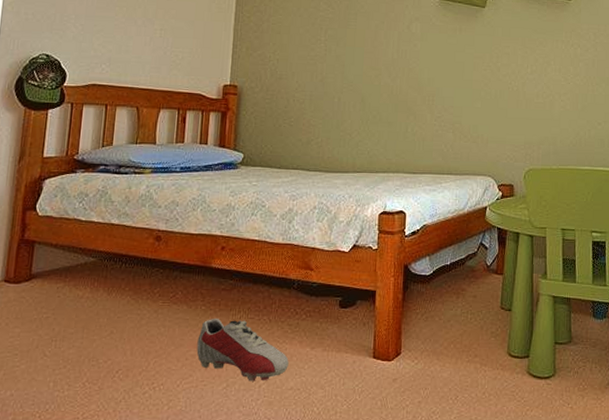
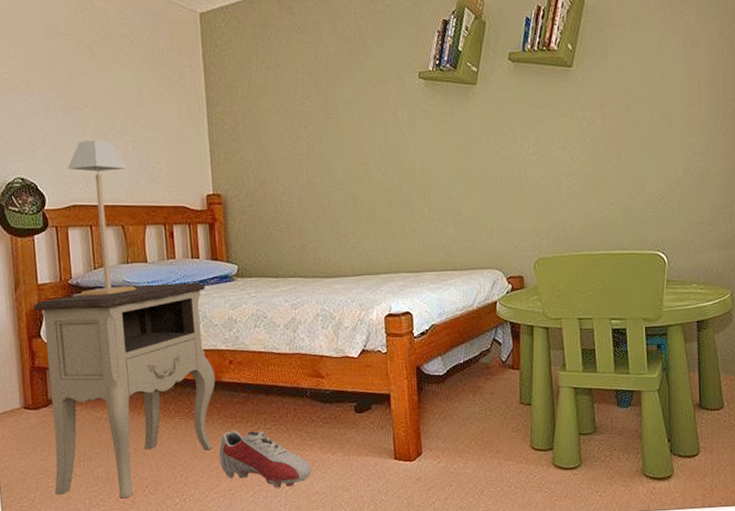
nightstand: none [19,165,209,383] -> present [34,282,216,499]
table lamp: none [82,25,151,173] -> present [67,139,137,296]

